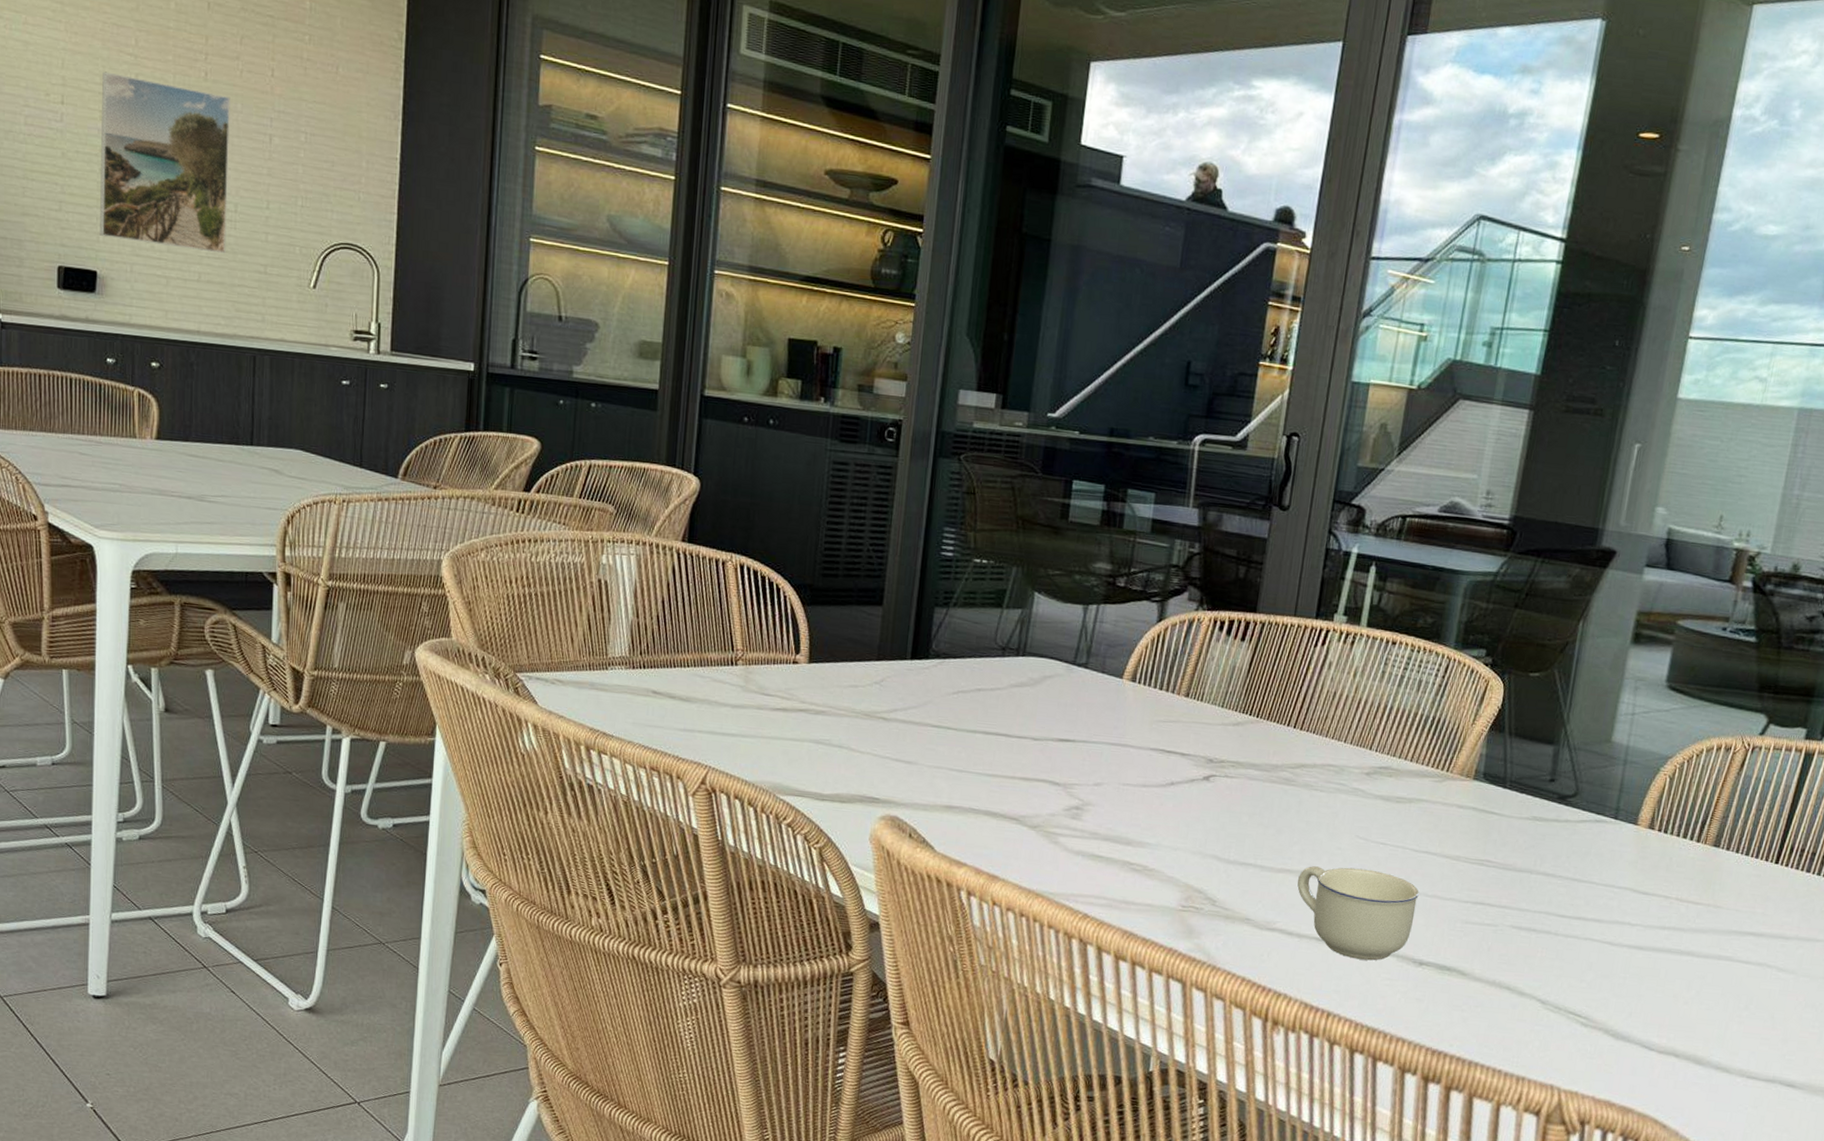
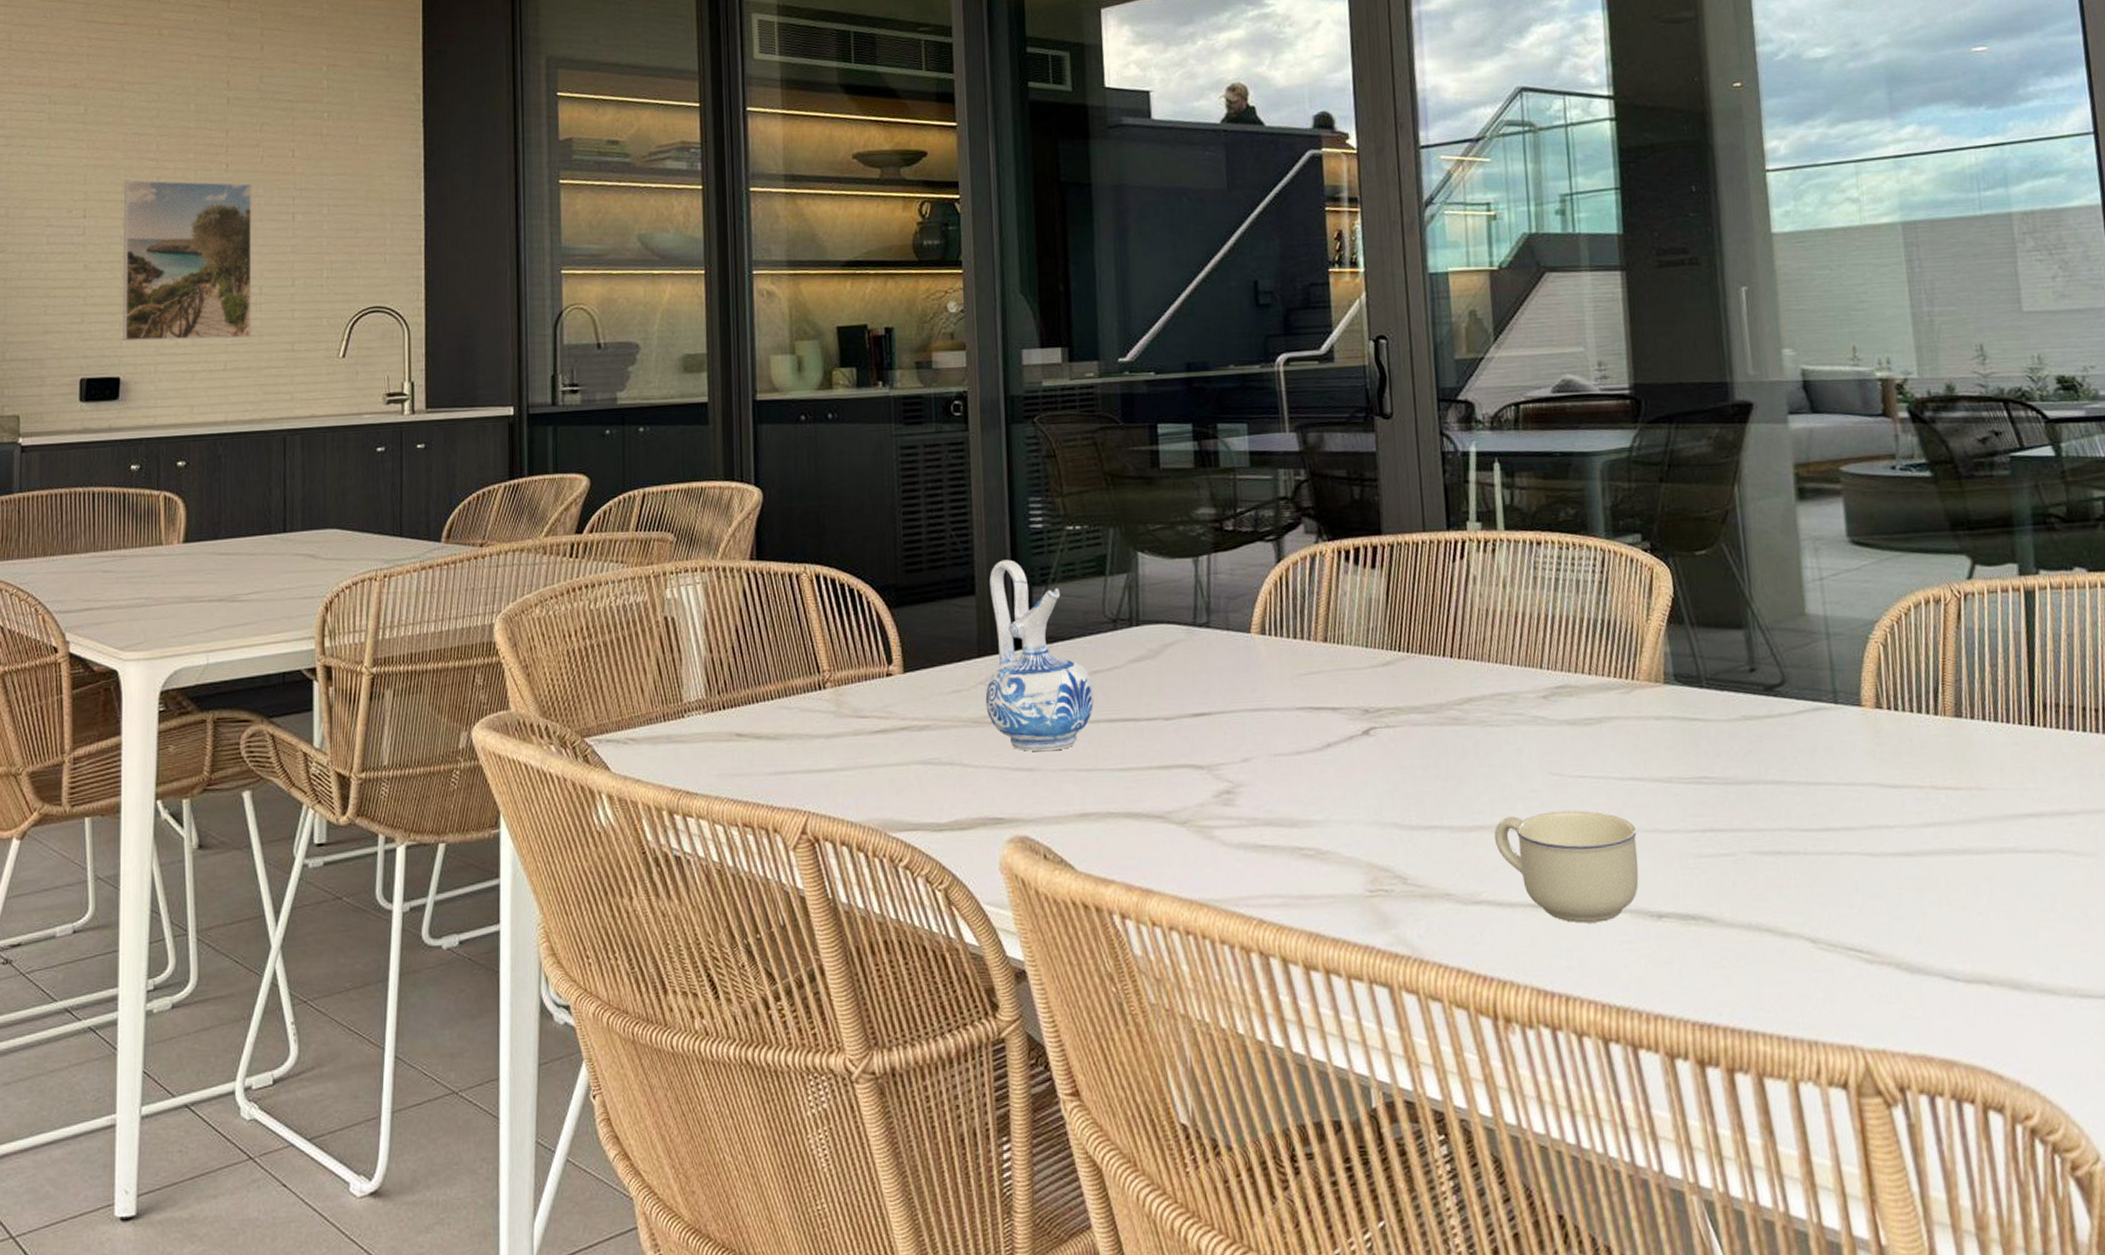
ceramic pitcher: none [877,579,976,751] -> present [985,559,1095,752]

